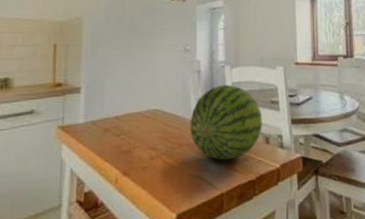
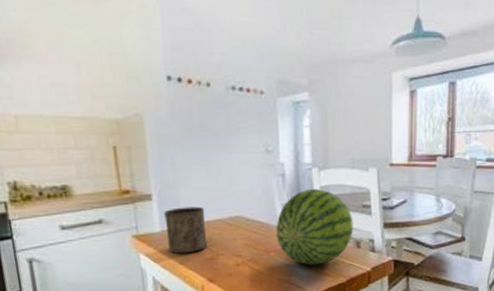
cup: none [89,99,126,145] -> present [164,206,208,253]

